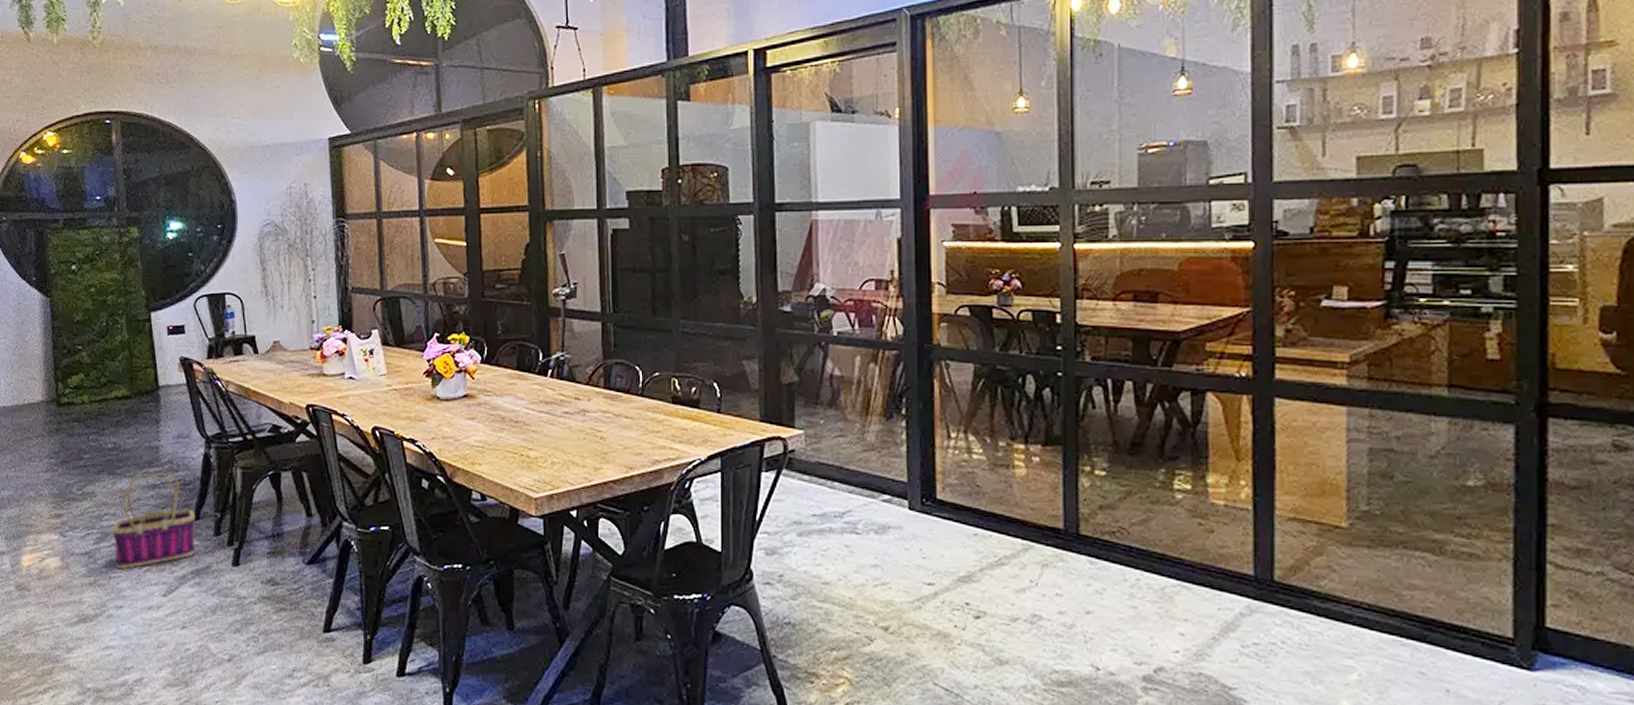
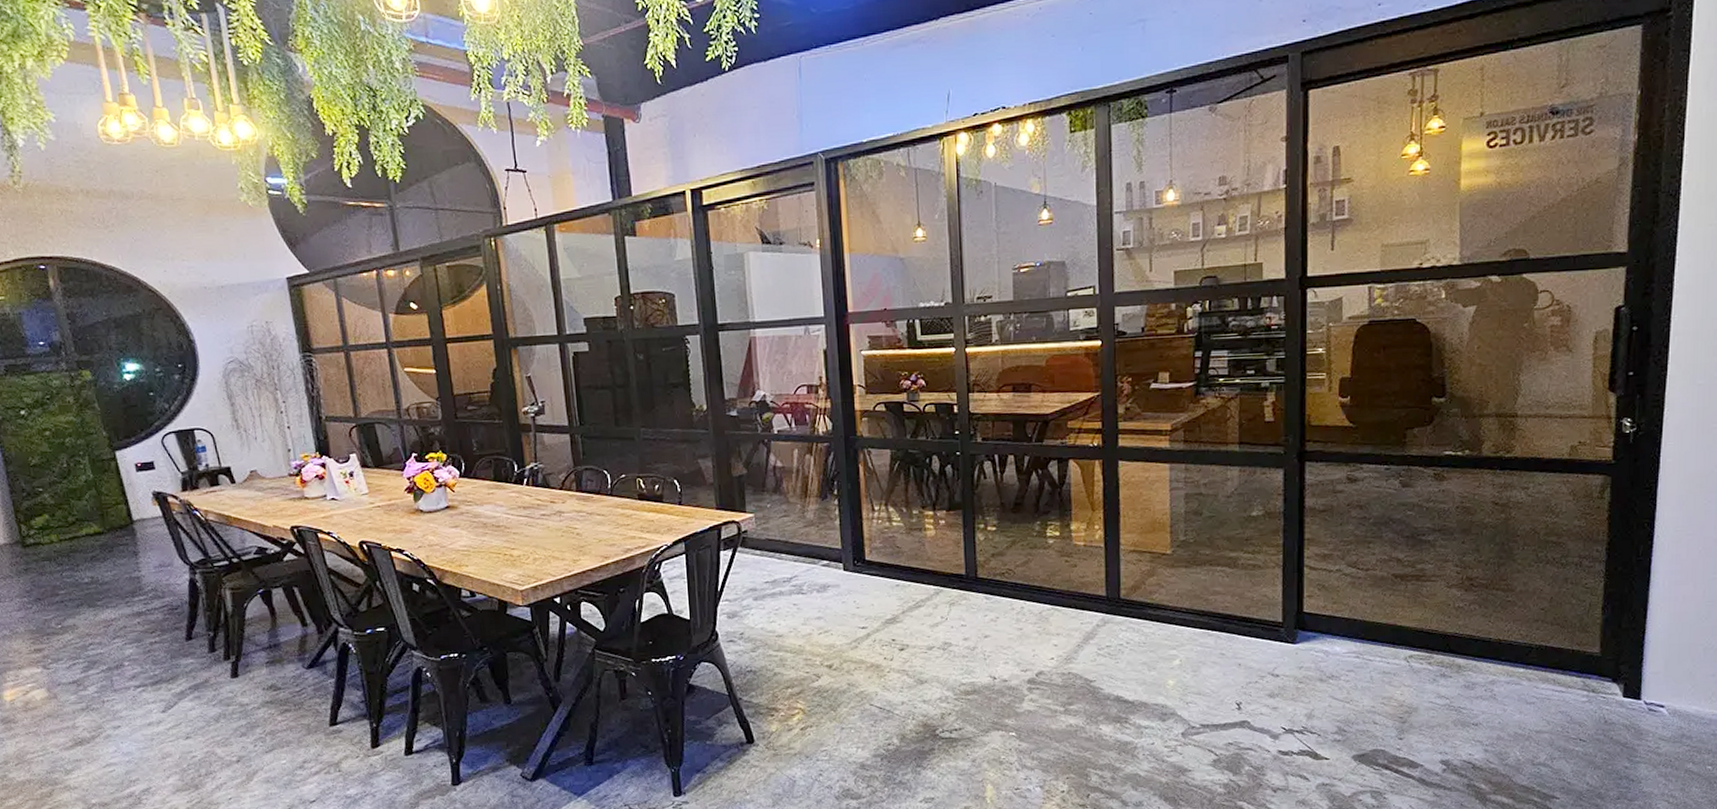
basket: present [112,467,196,570] -> none [99,595,192,693]

